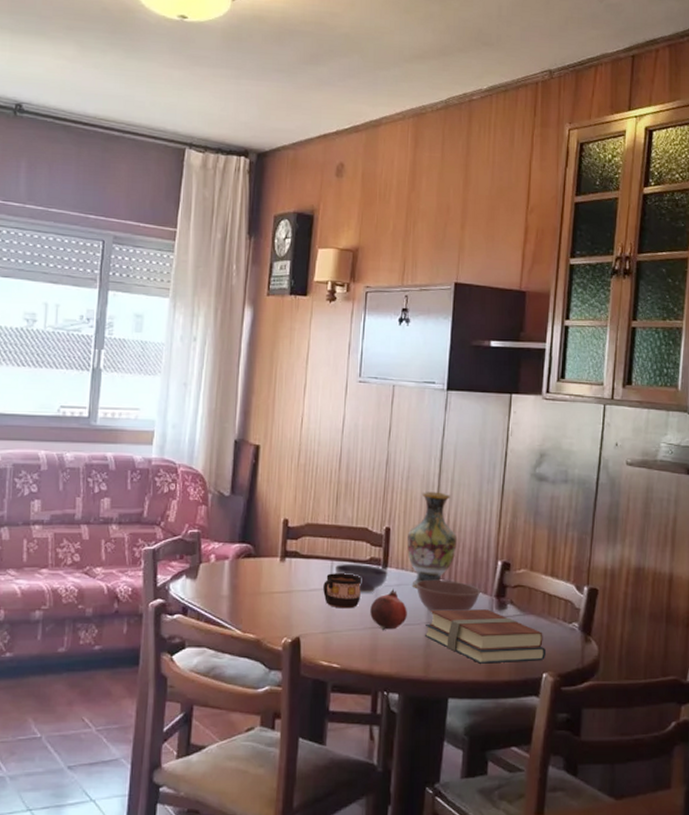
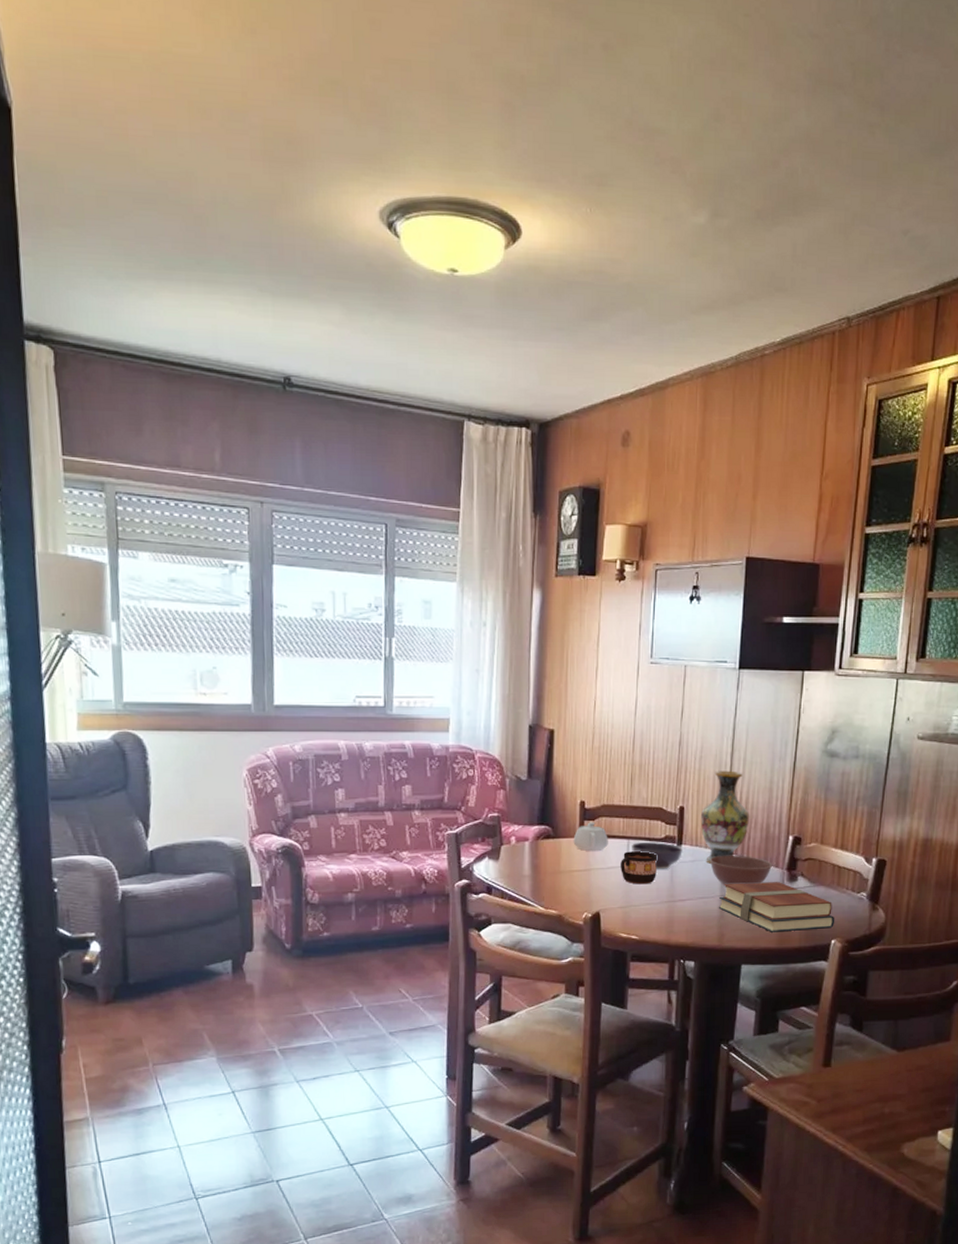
teapot: none [275,541,311,573] -> present [573,822,608,852]
fruit: present [370,588,407,631] -> none [666,864,702,904]

